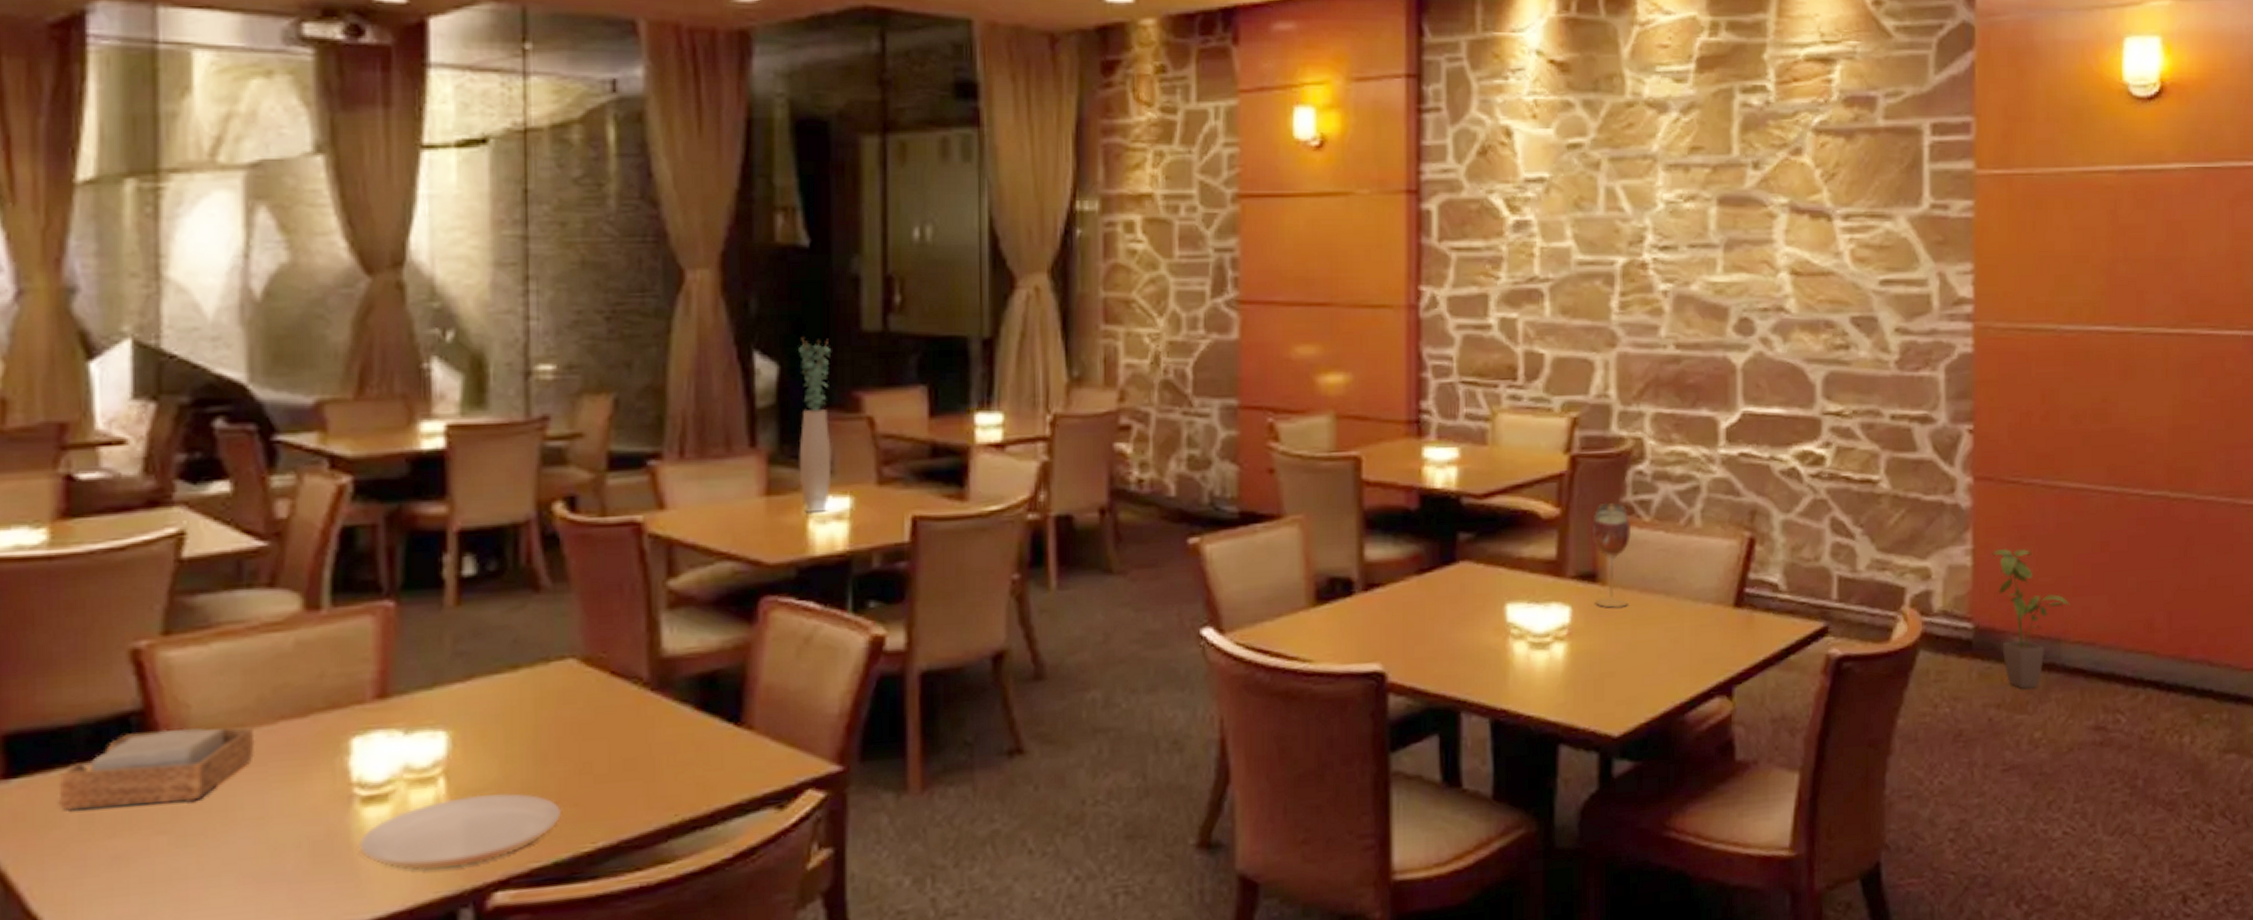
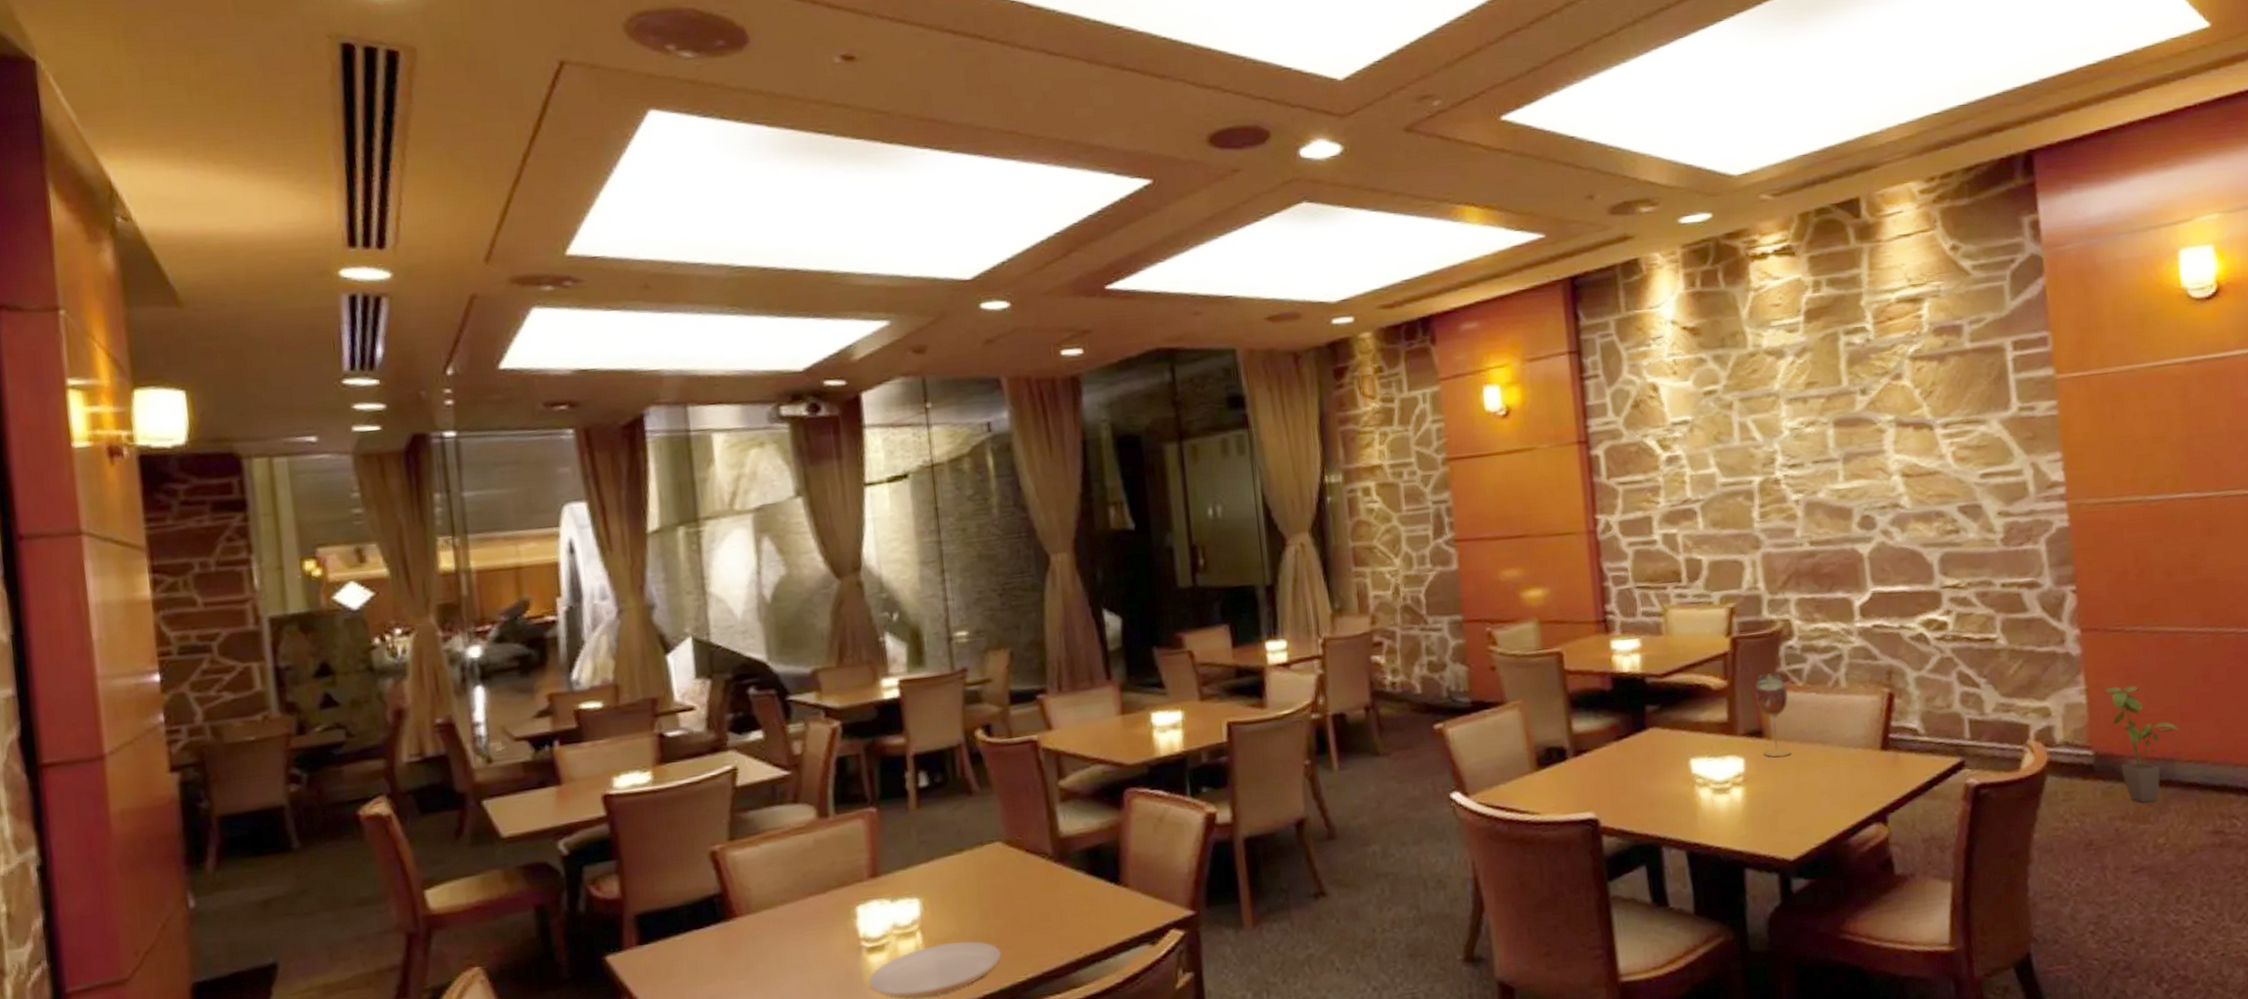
napkin holder: present [58,727,255,811] -> none [673,902,795,966]
vase: present [799,337,832,513] -> none [1134,596,1167,725]

